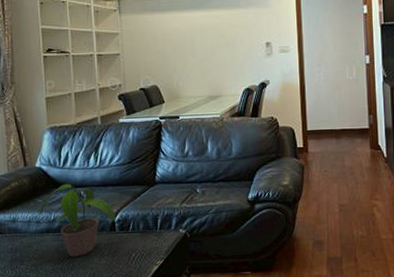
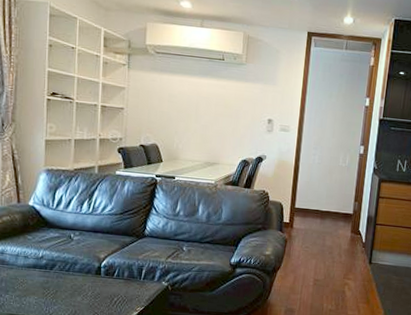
potted plant: present [38,183,116,257] -> none [27,224,103,294]

